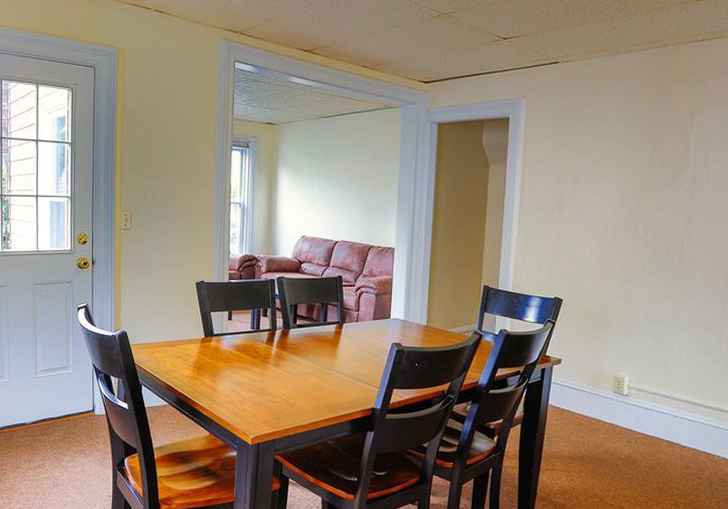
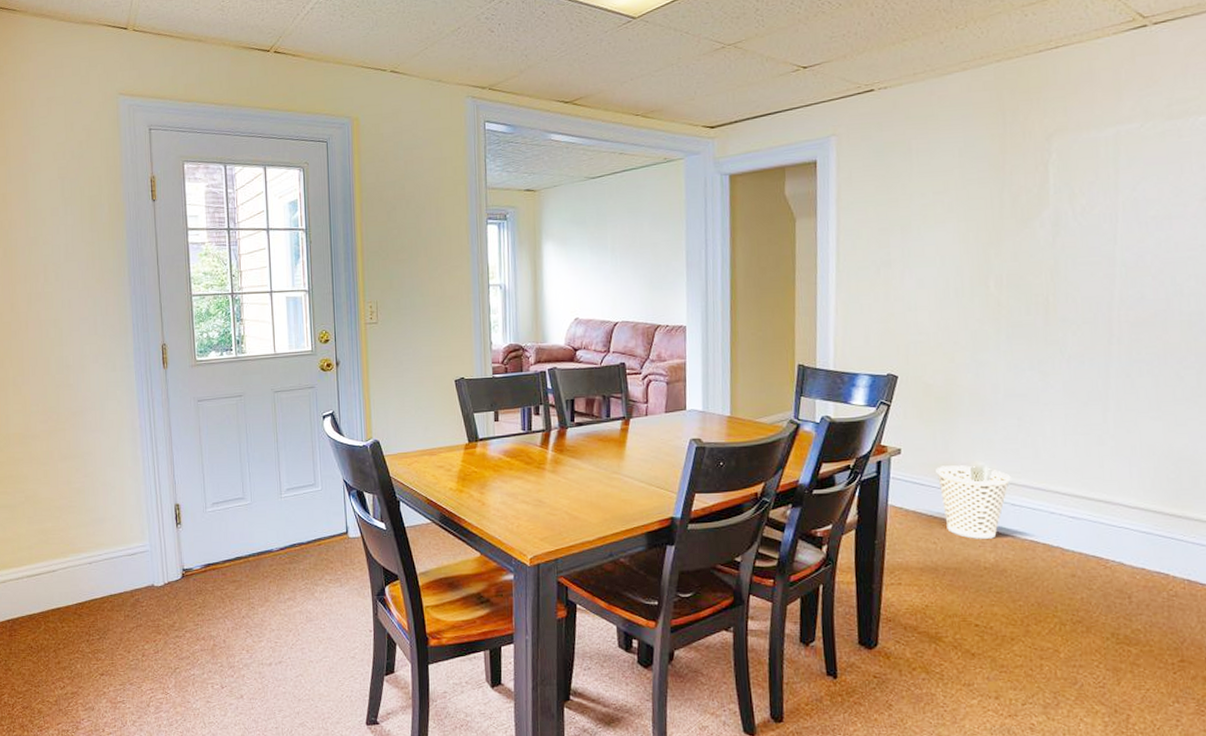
wastebasket: none [588,375,645,435] -> present [936,465,1011,539]

